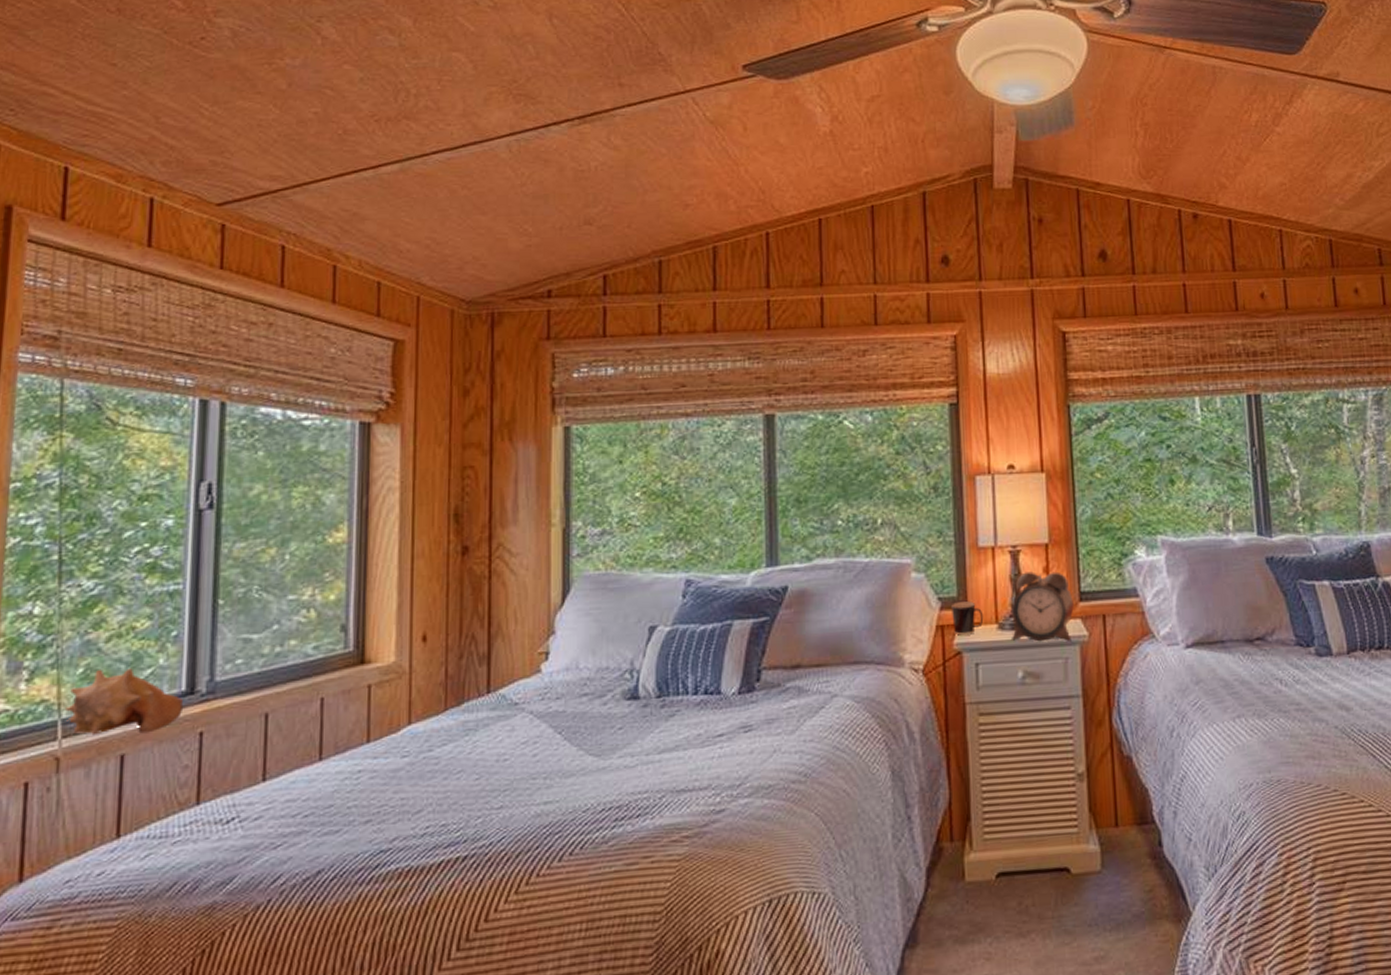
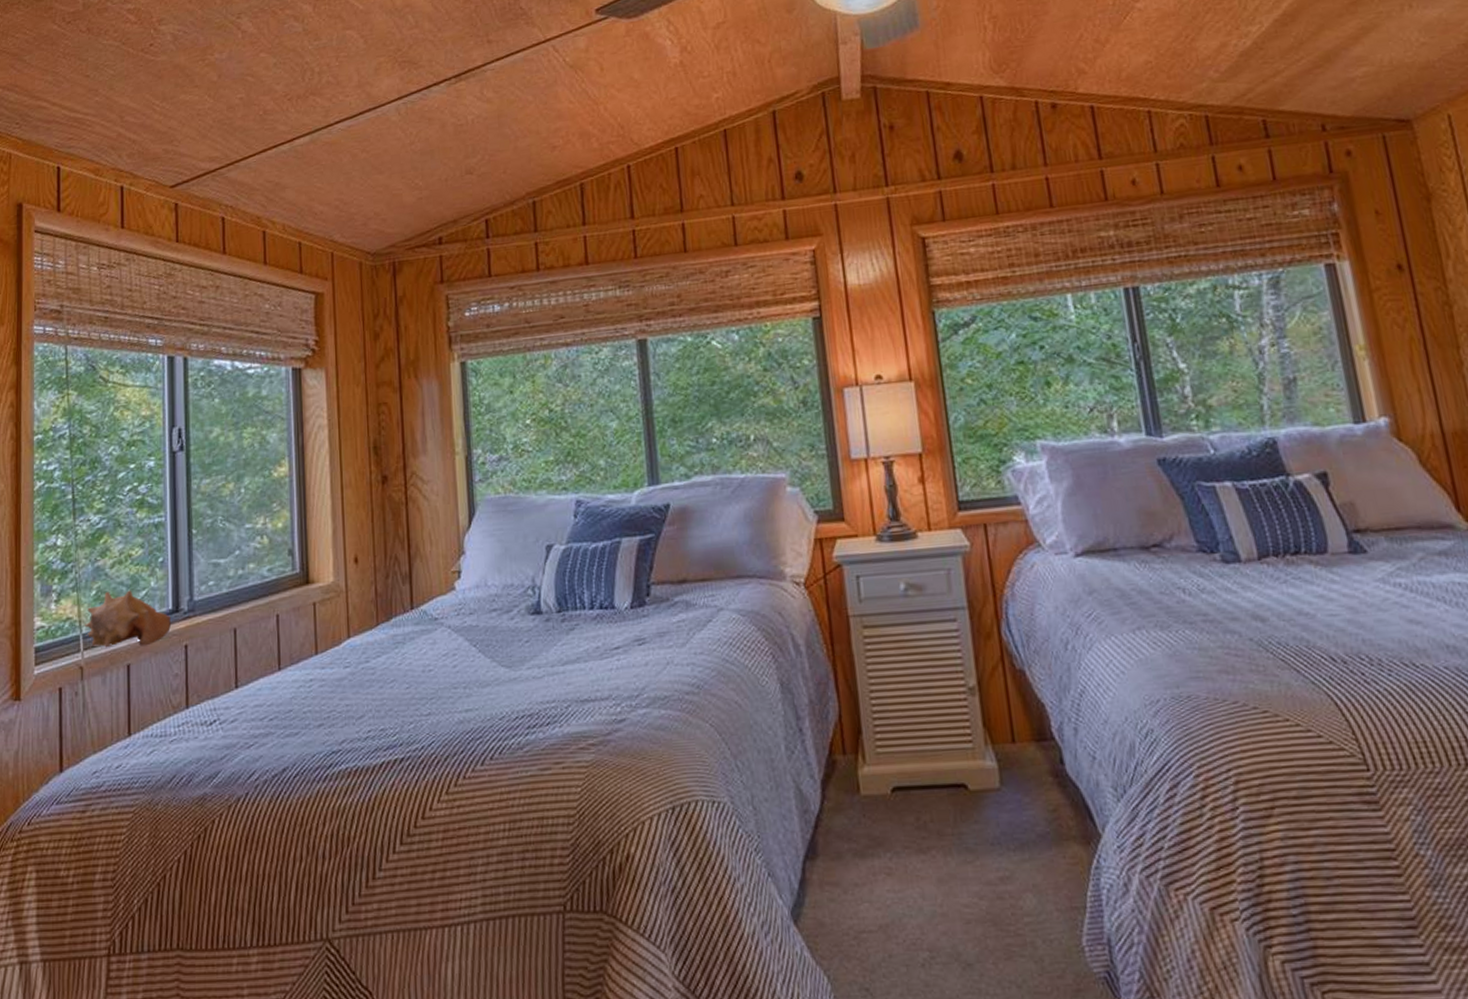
mug: present [950,601,984,636] -> none [827,514,862,548]
alarm clock: present [1010,571,1075,643] -> none [888,481,954,553]

